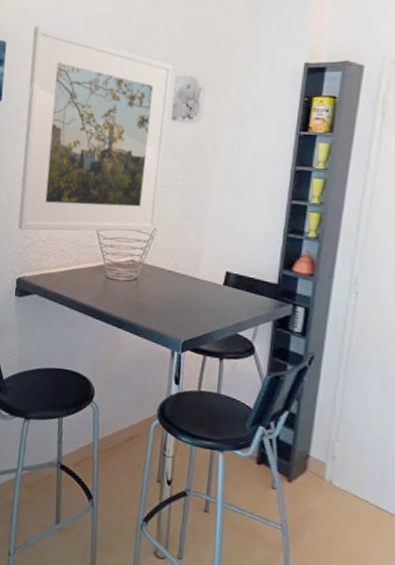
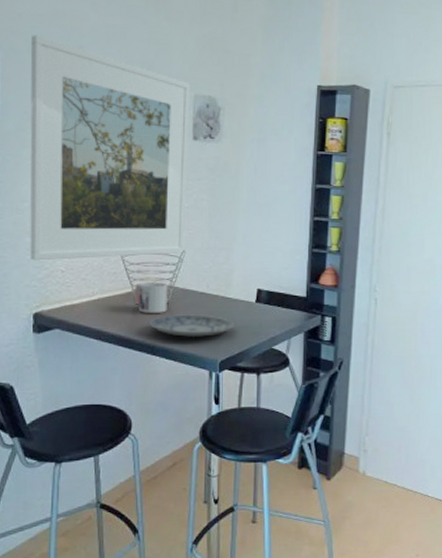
mug: none [105,257,138,288] -> present [133,282,168,313]
plate: none [116,290,201,315] -> present [148,314,235,337]

